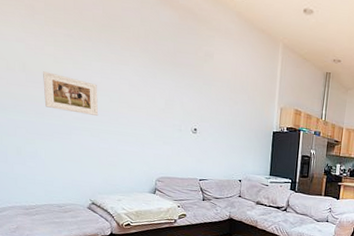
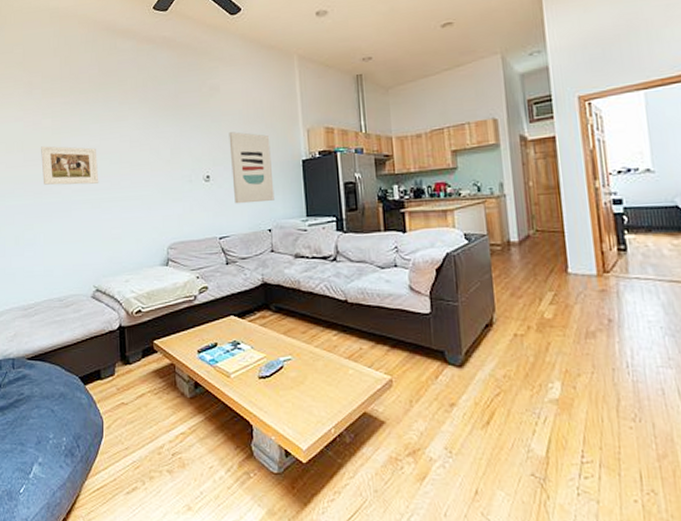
wall art: none [215,96,250,159] -> present [229,132,275,204]

